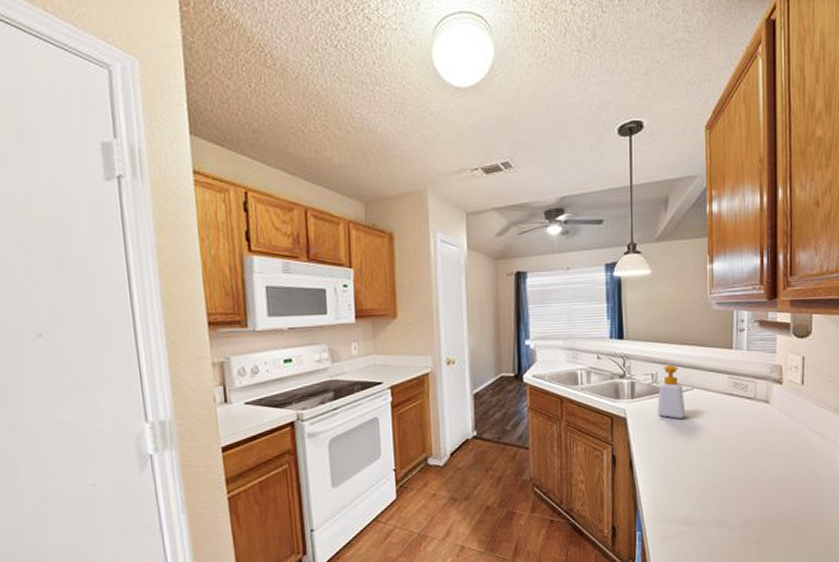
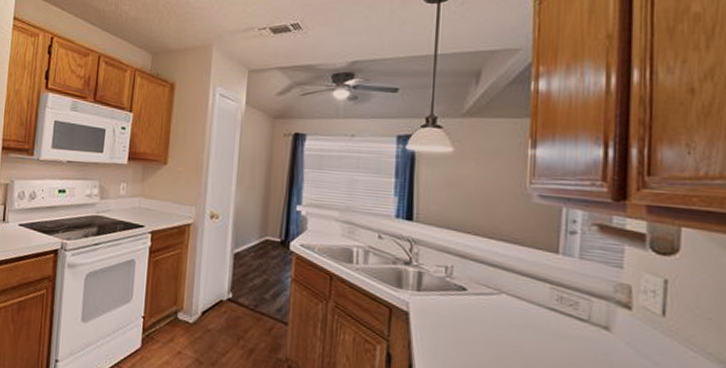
soap bottle: present [657,364,686,419] -> none [449,259,488,327]

